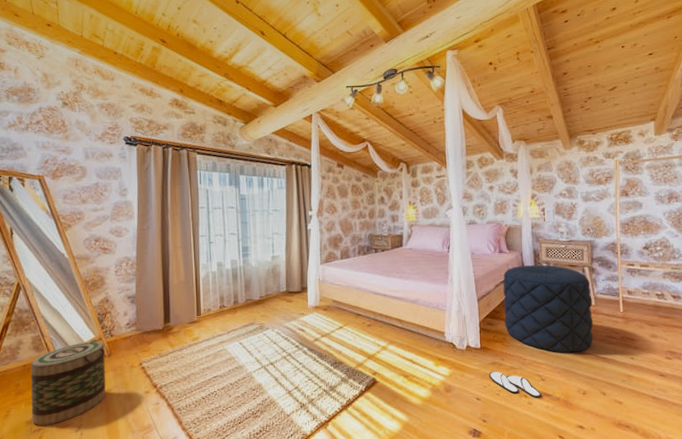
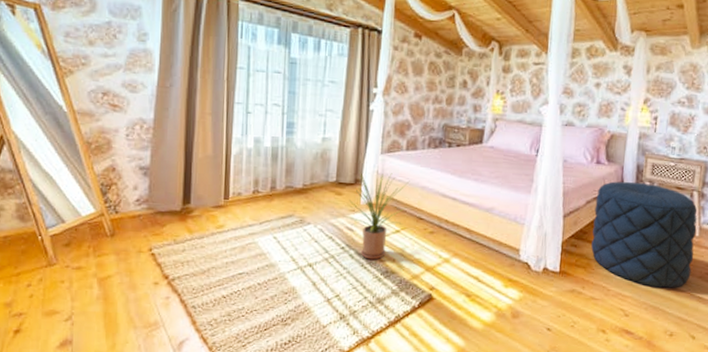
basket: present [31,339,106,425] -> none [12,214,107,310]
house plant: none [296,279,347,354] -> present [344,170,410,260]
slippers: present [489,371,541,398] -> none [565,299,622,335]

